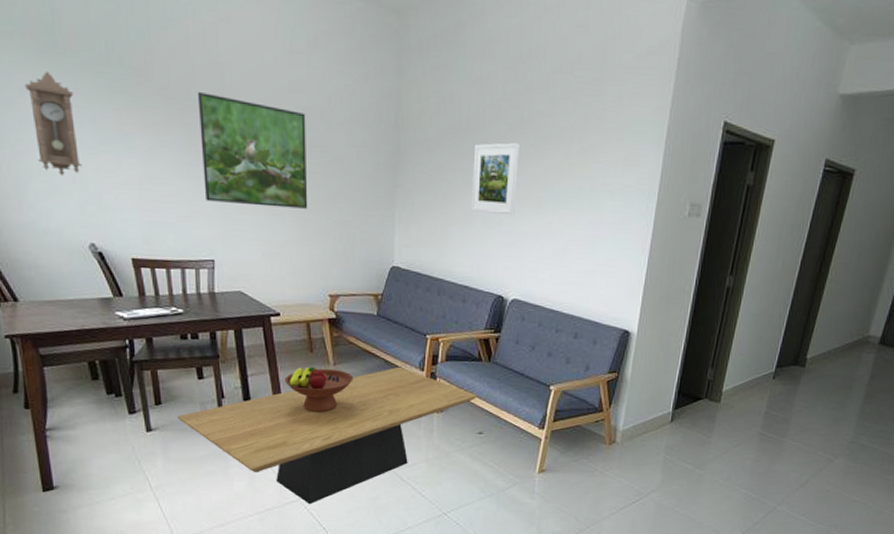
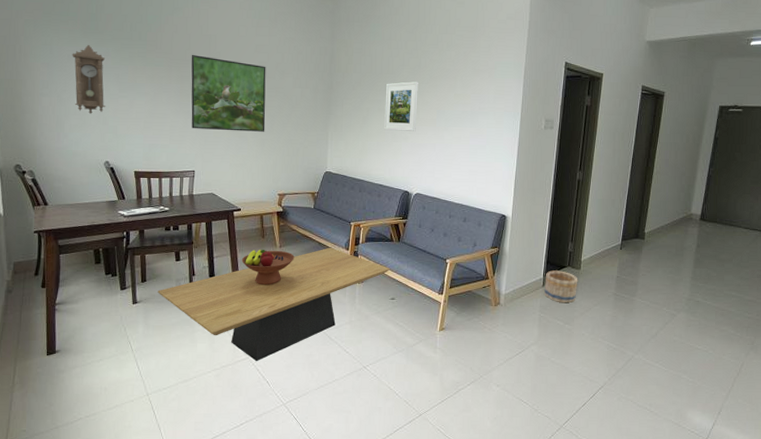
basket: none [672,403,716,444] -> present [544,270,578,303]

